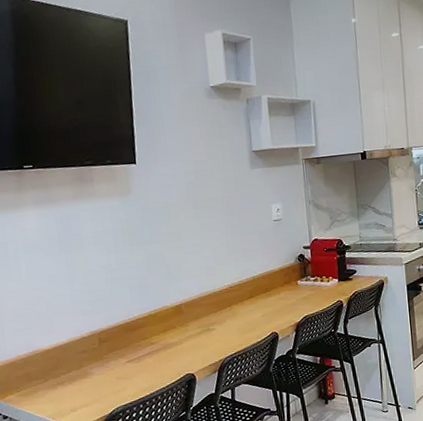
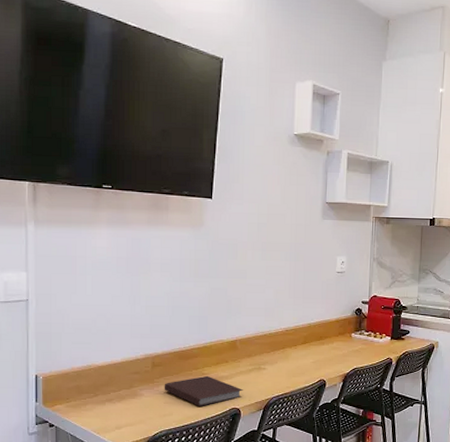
notebook: none [114,344,195,377] -> present [164,375,243,406]

